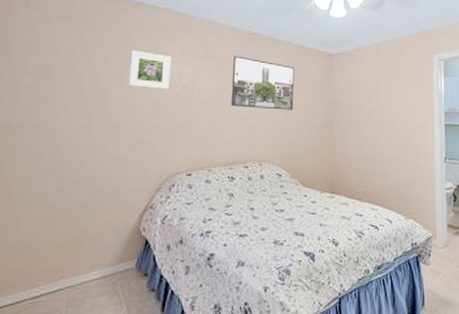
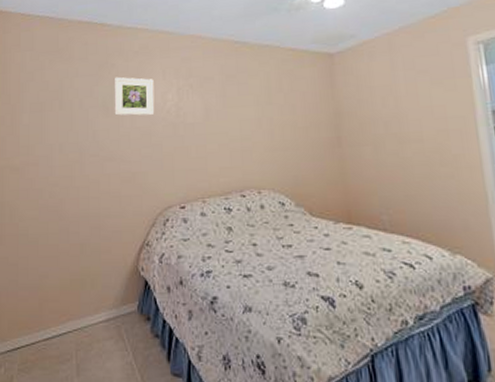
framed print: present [231,56,295,110] -> none [218,69,292,128]

